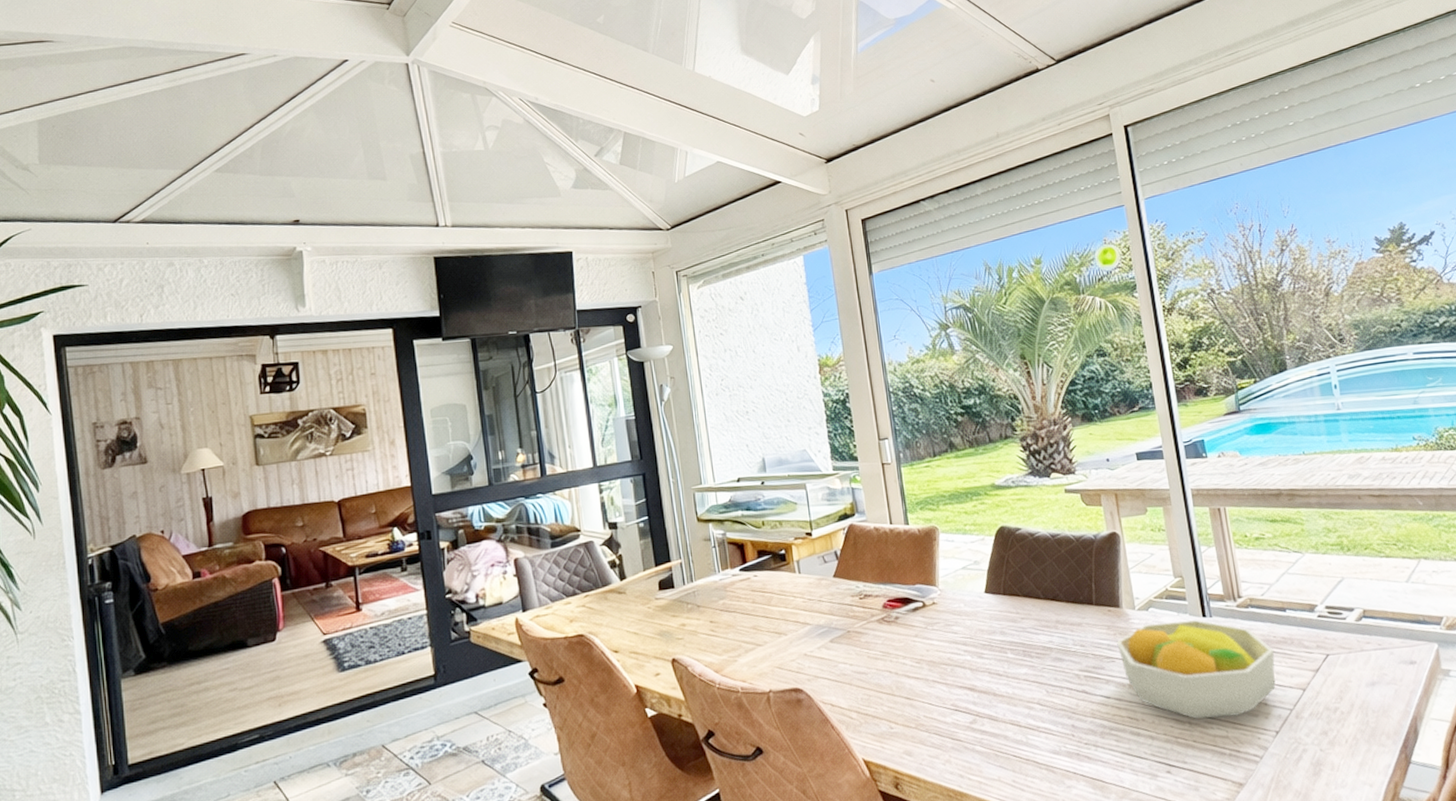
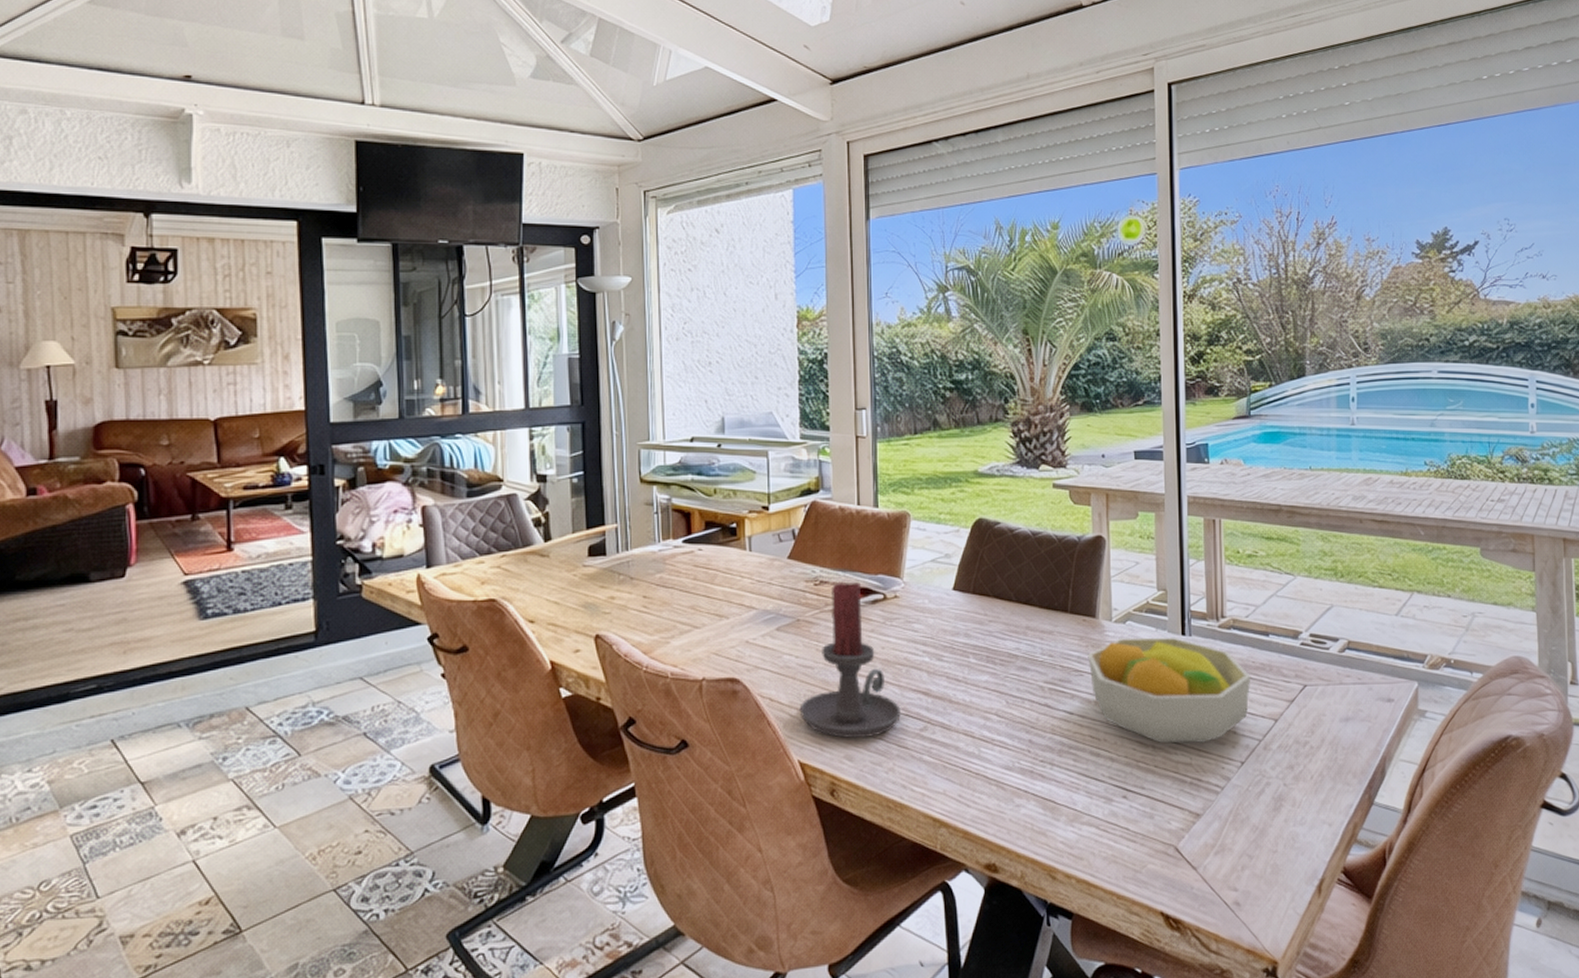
candle holder: none [858,593,951,736] -> present [799,581,901,739]

